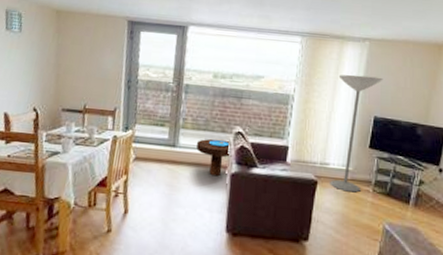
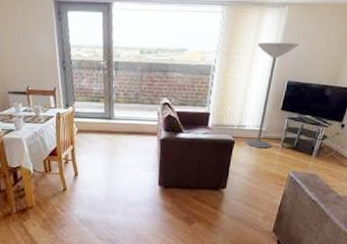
side table: present [196,138,232,177] -> none [130,110,160,142]

